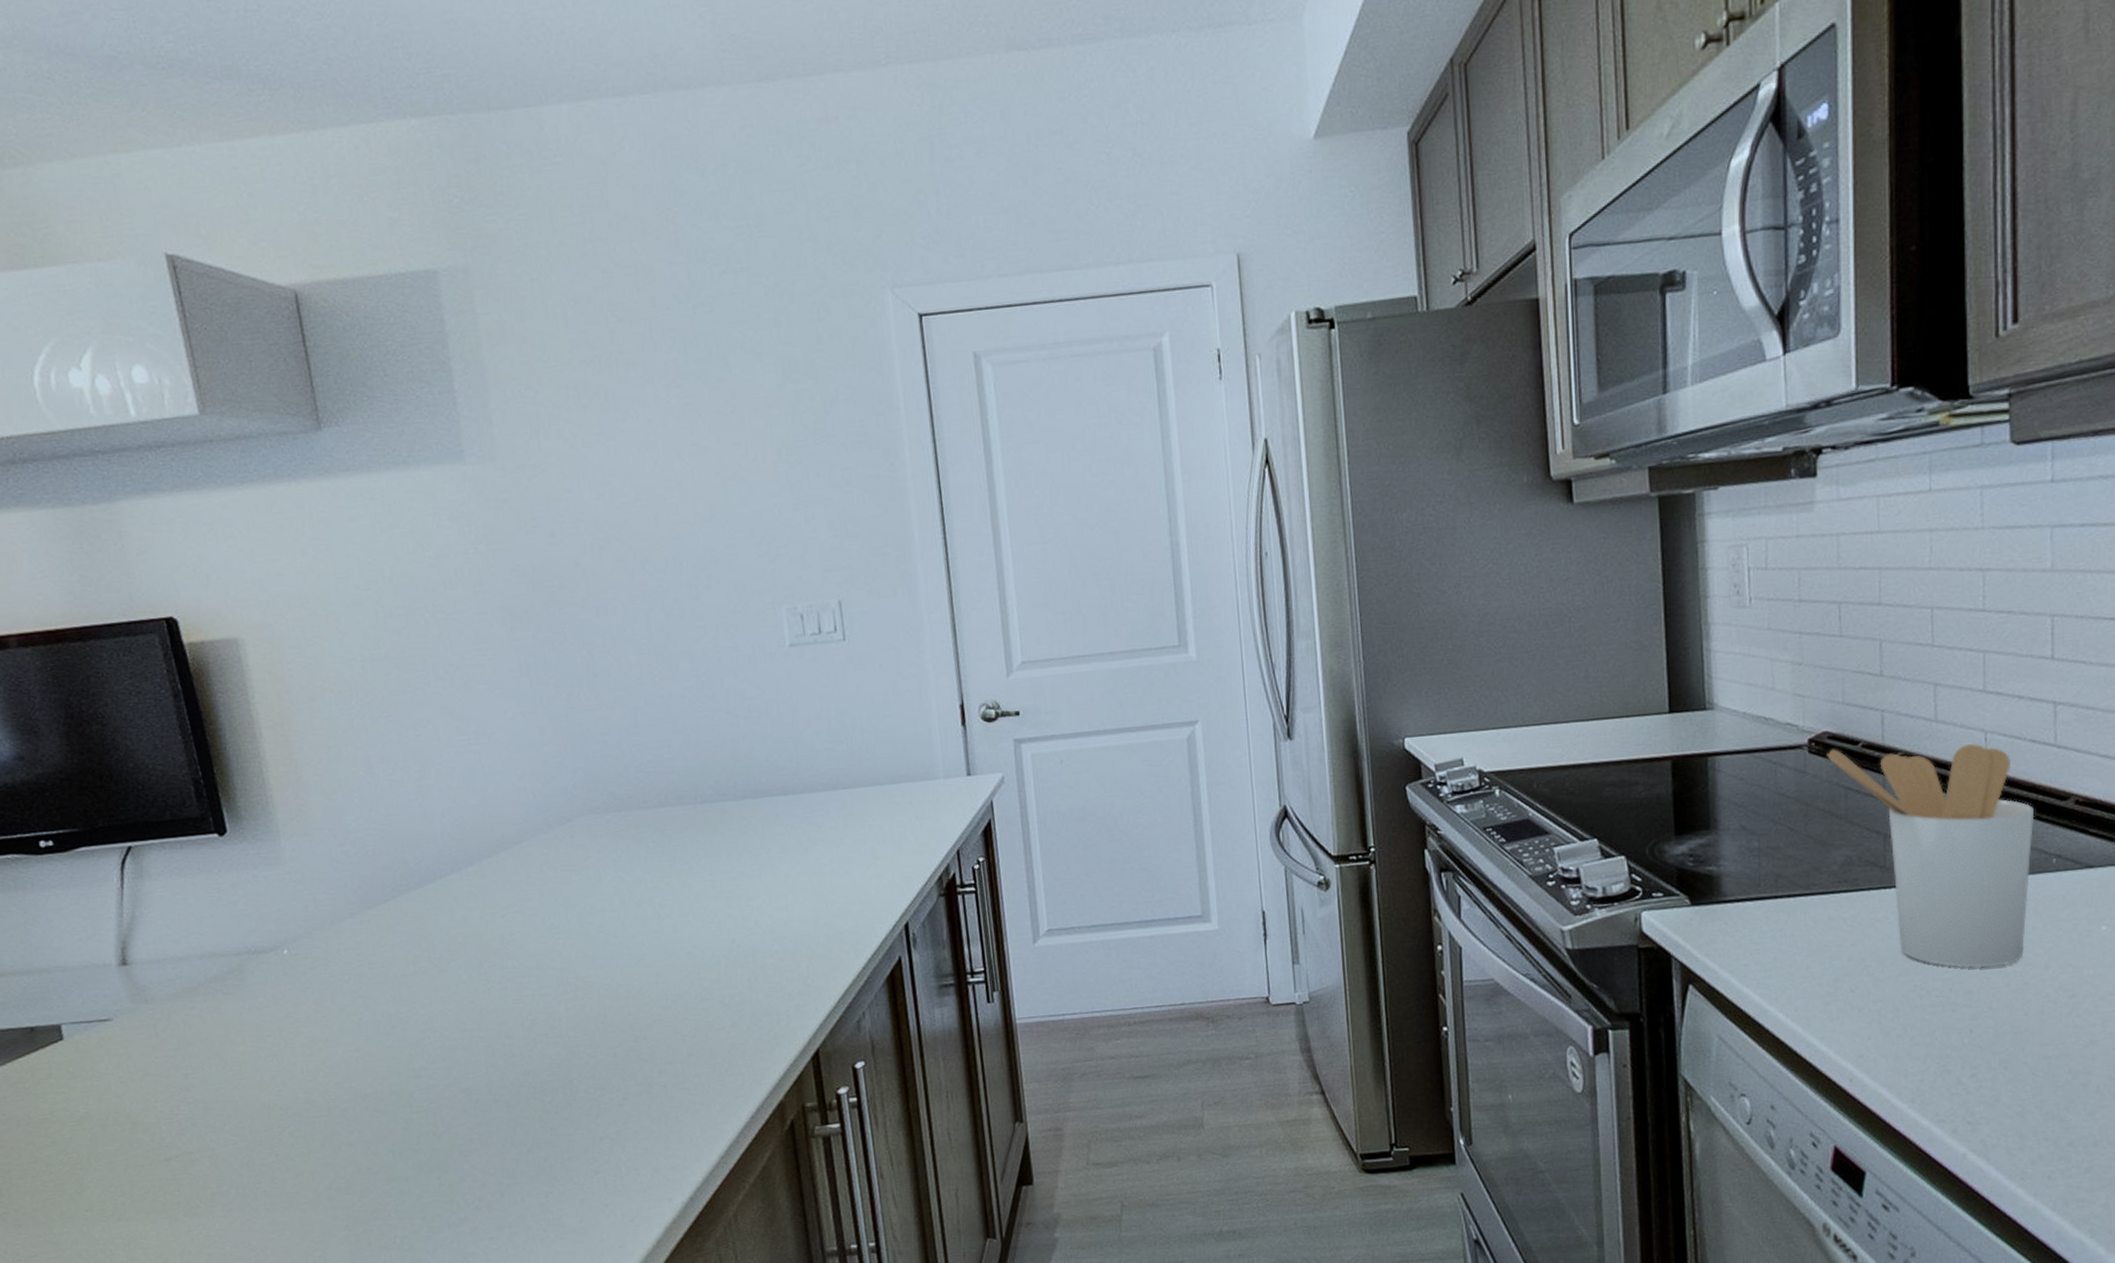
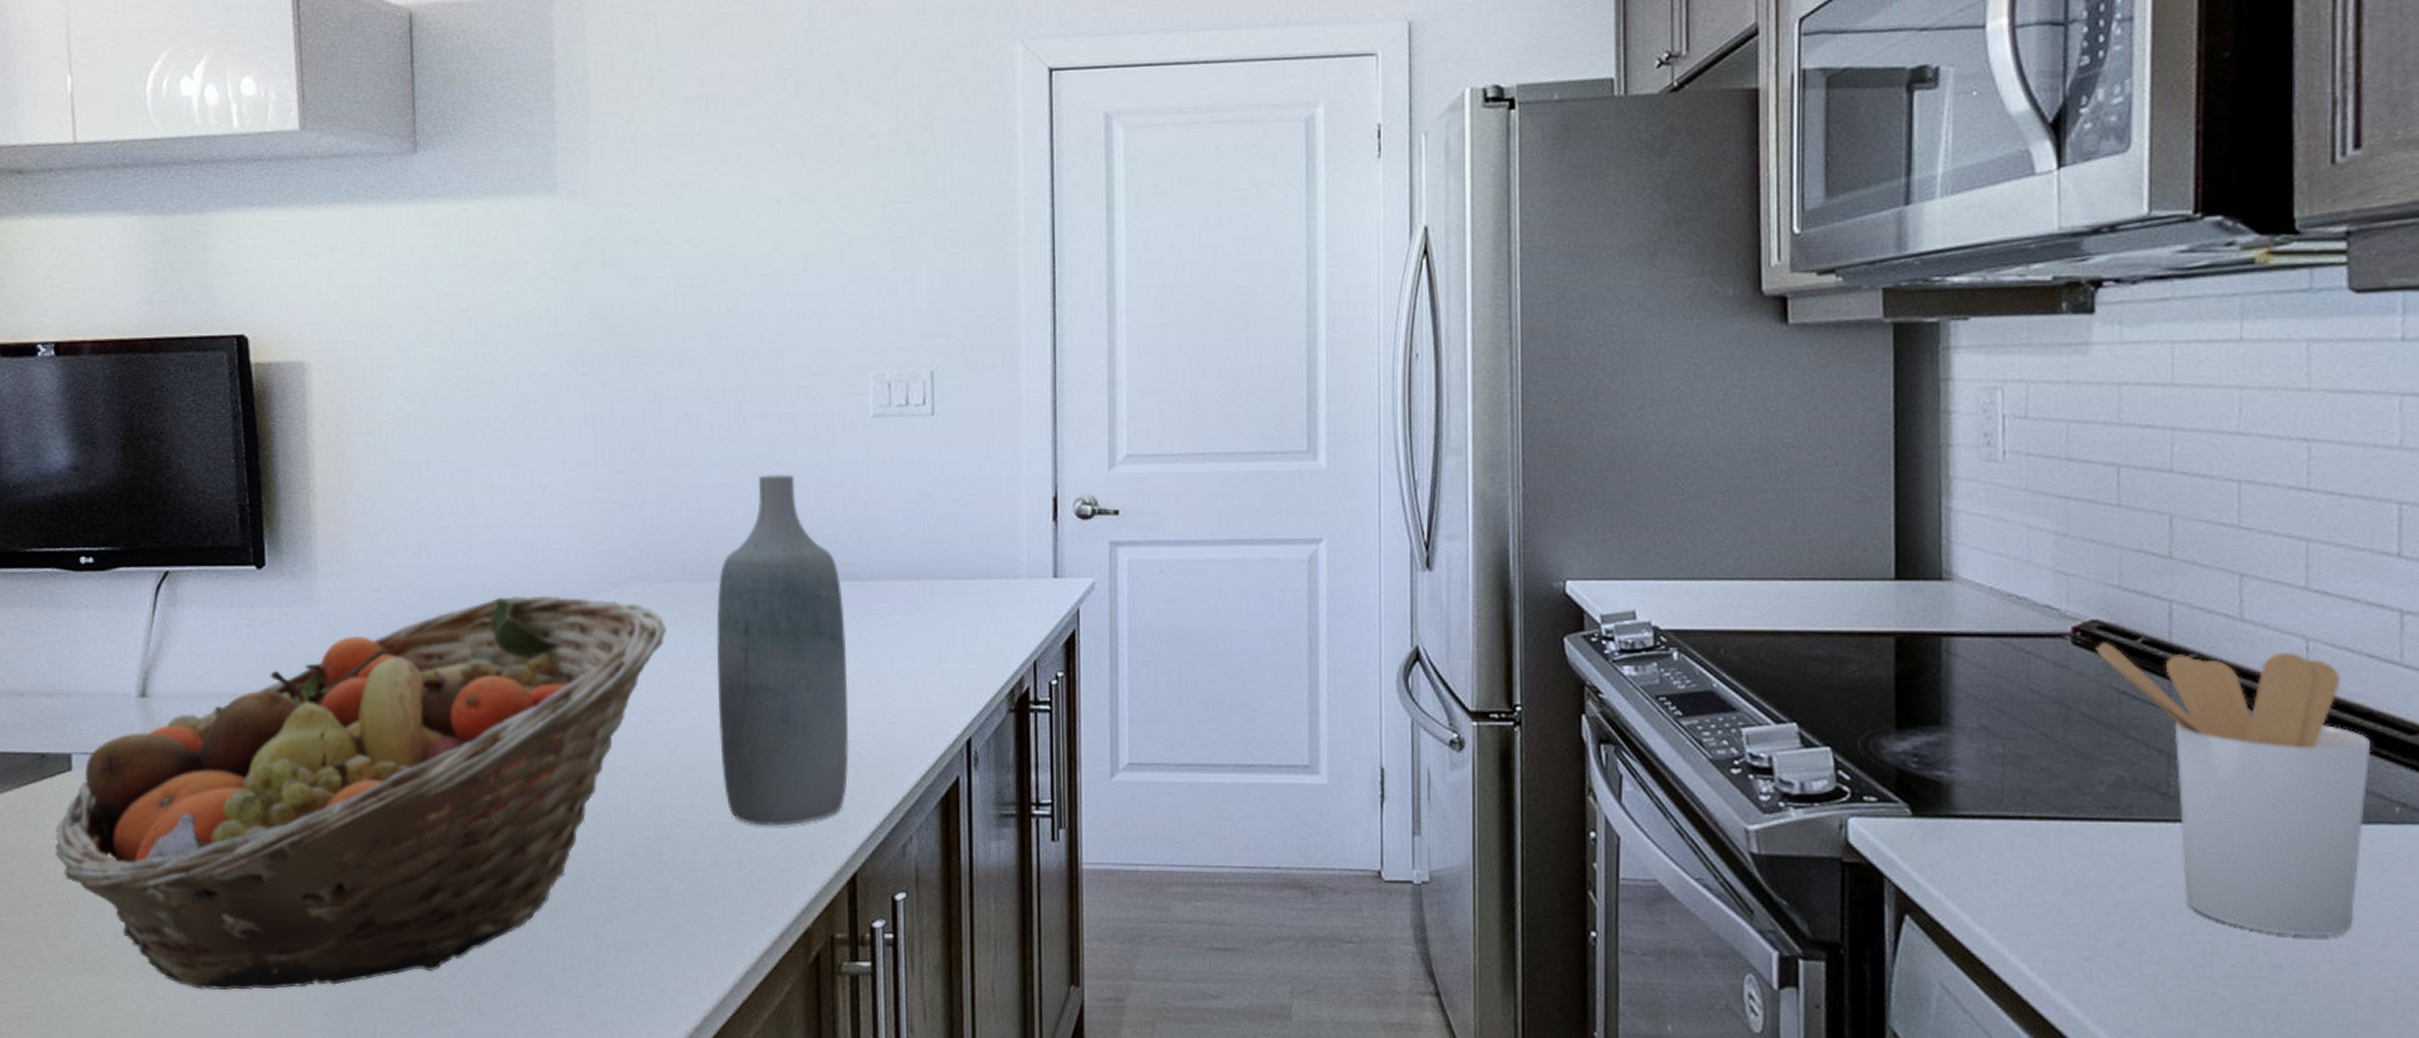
fruit basket: none [56,833,622,1221] -> present [54,595,667,990]
bottle: none [664,705,802,1018] -> present [716,474,850,826]

